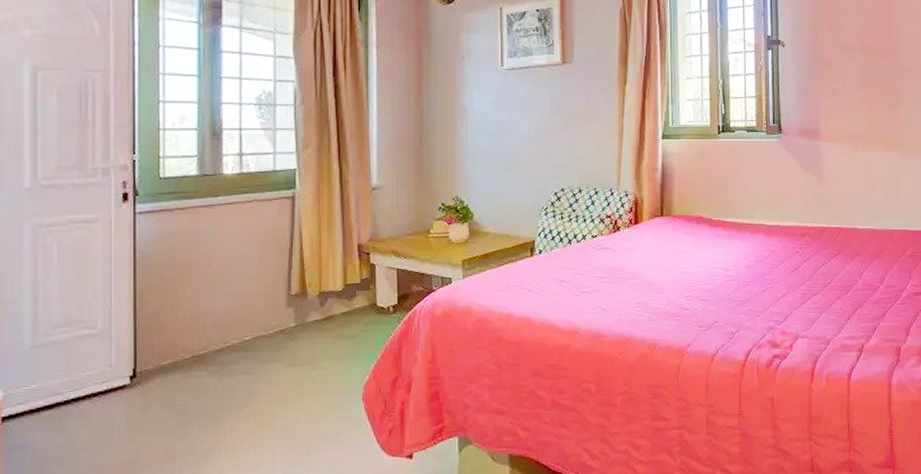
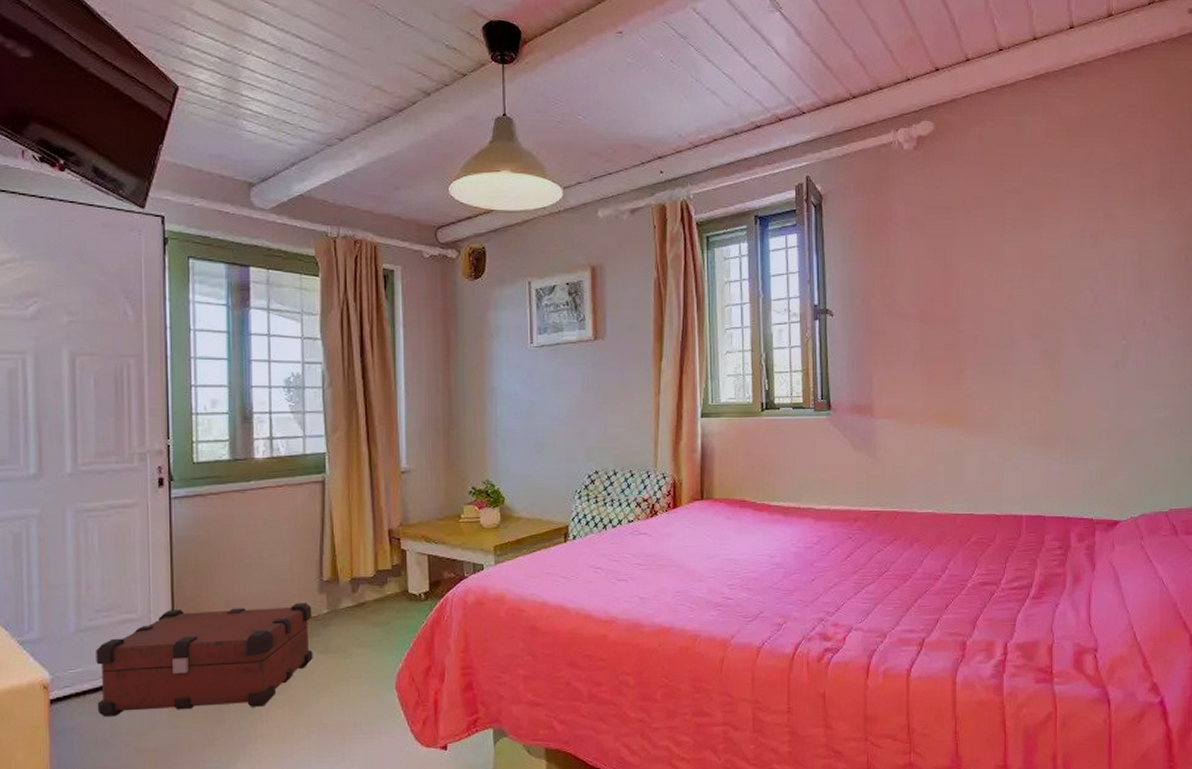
suitcase: none [52,317,279,433] -> present [96,603,313,716]

